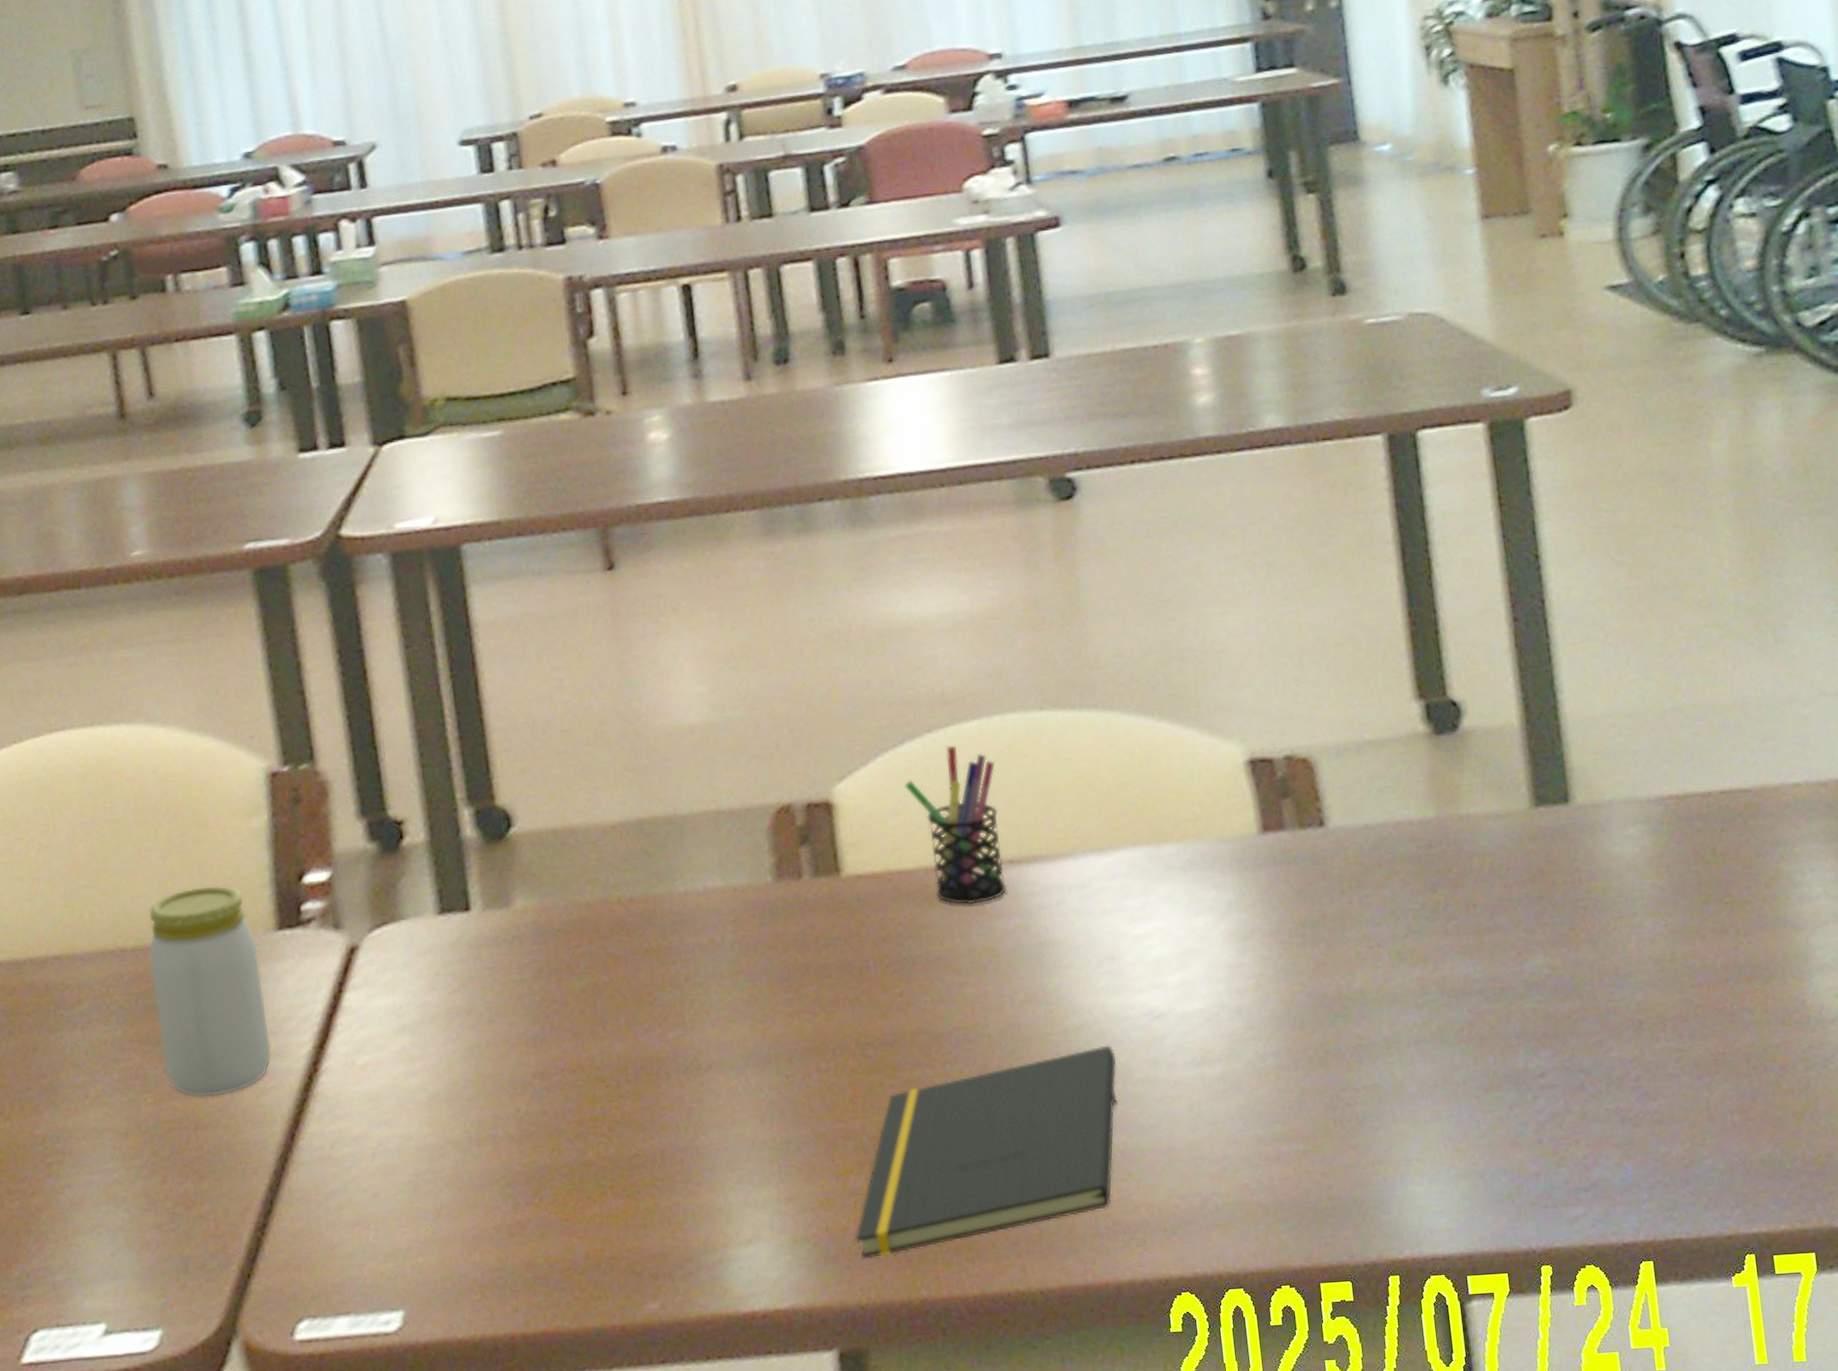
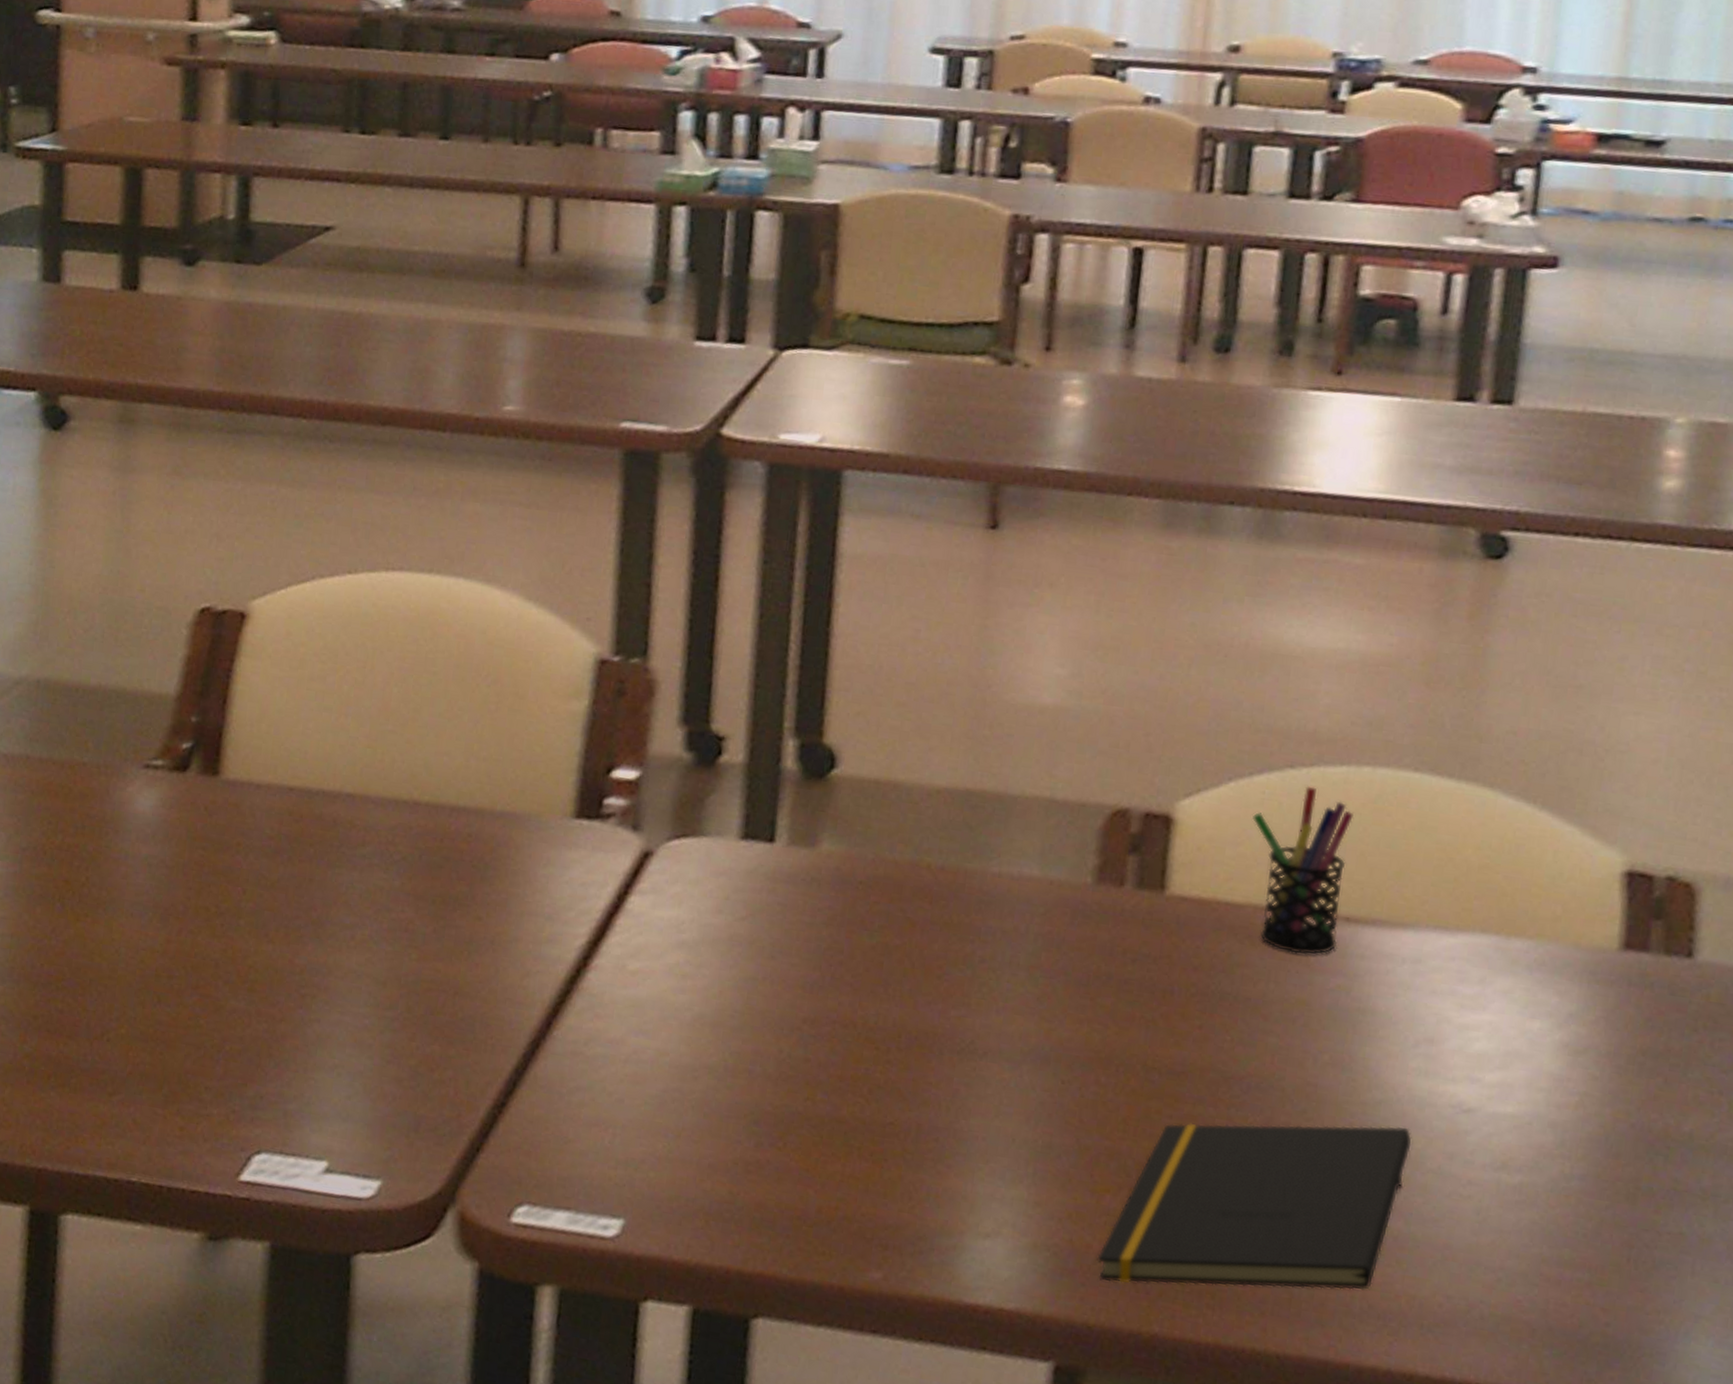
jar: present [149,885,272,1097] -> none [434,756,551,969]

